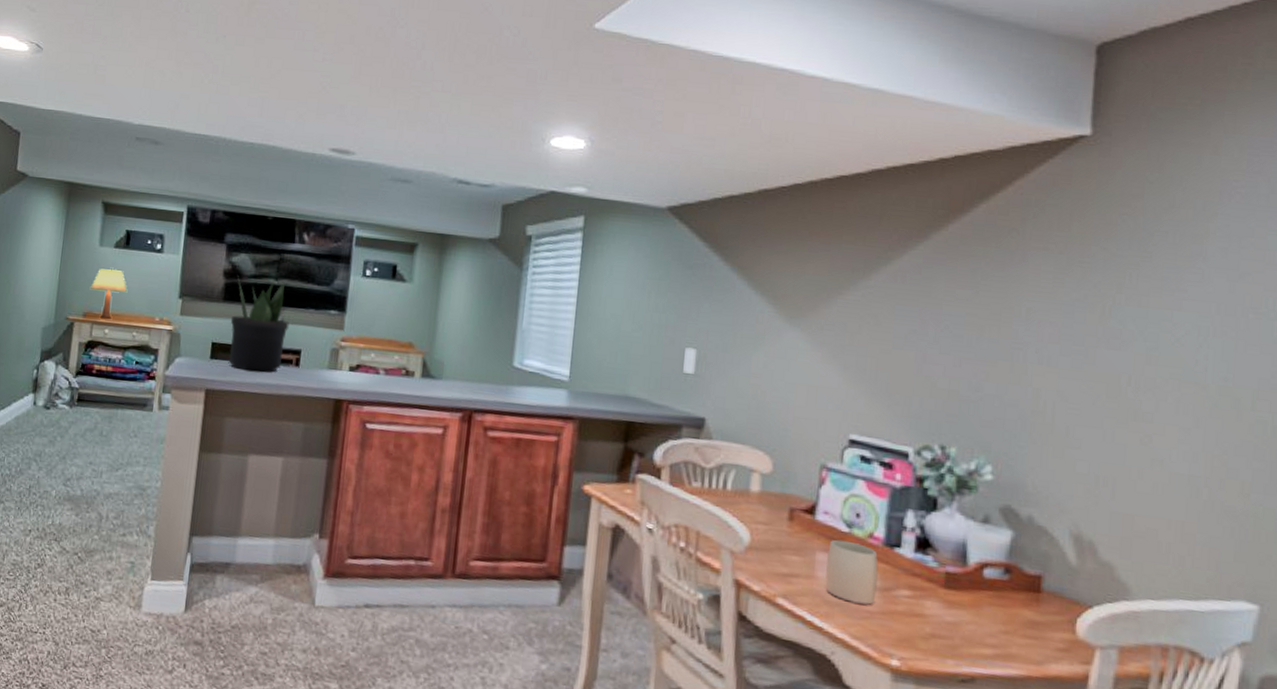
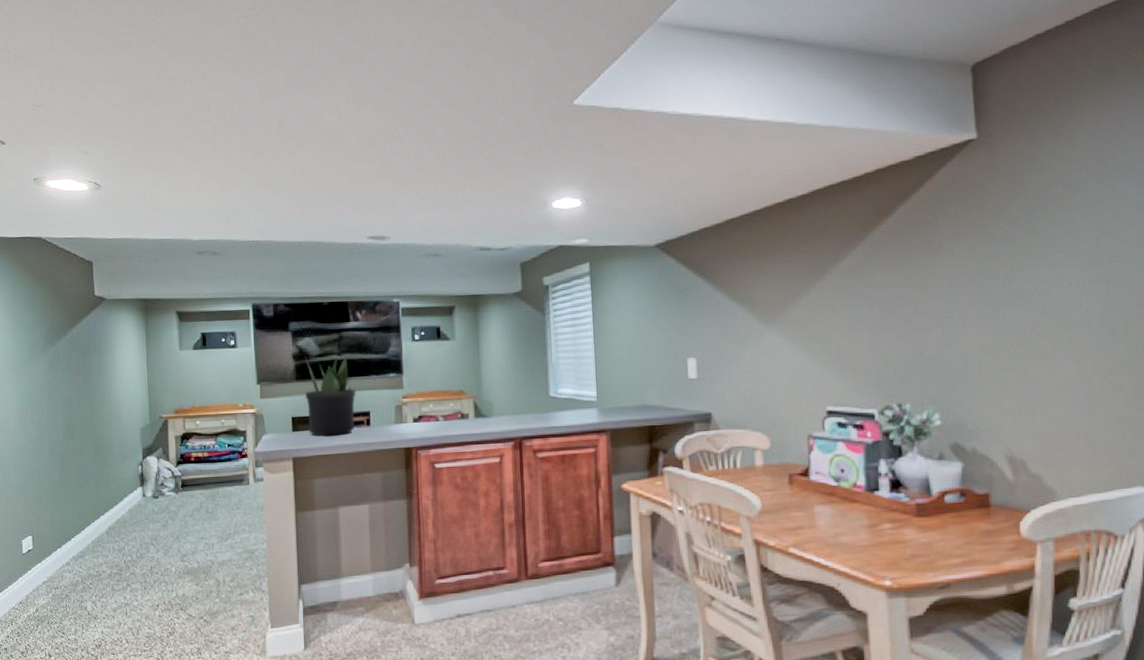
table lamp: present [91,268,127,320] -> none [178,368,210,413]
mug: present [825,539,879,605] -> none [823,492,866,541]

